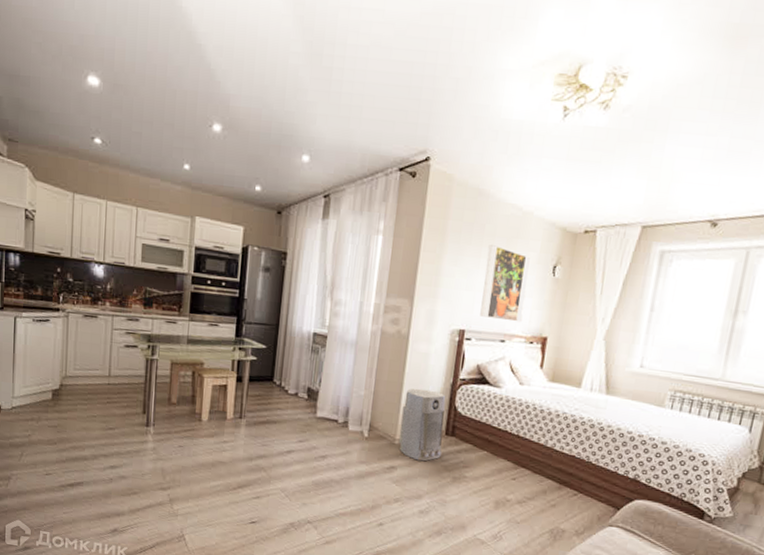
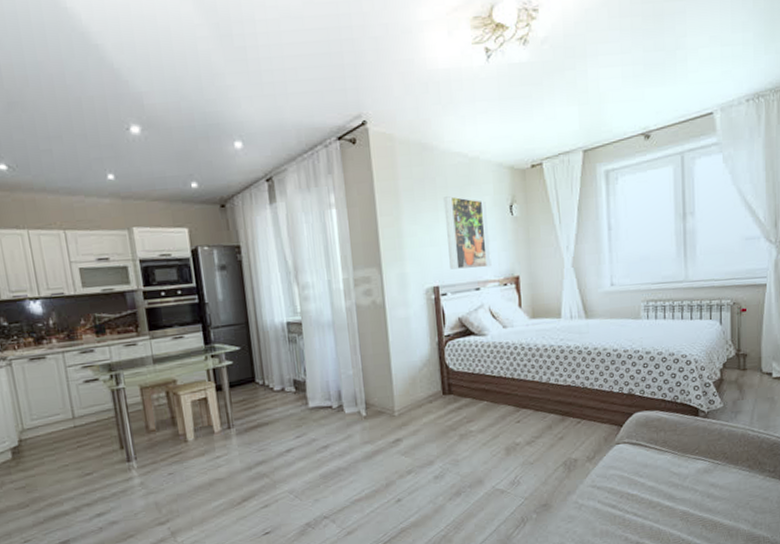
air purifier: present [398,388,446,462] -> none [394,353,443,427]

